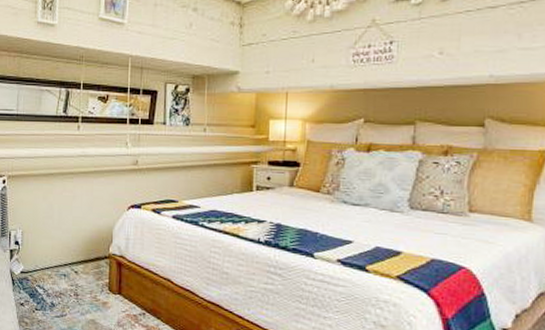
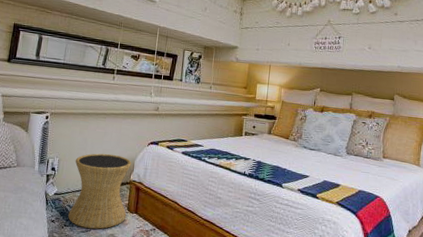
side table: none [39,222,109,314] -> present [68,153,132,229]

